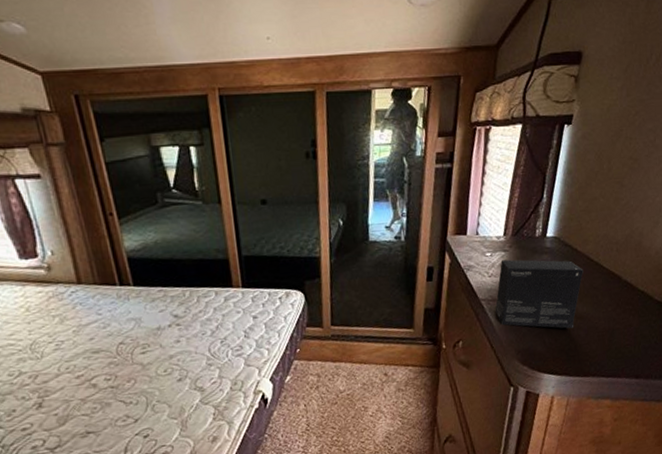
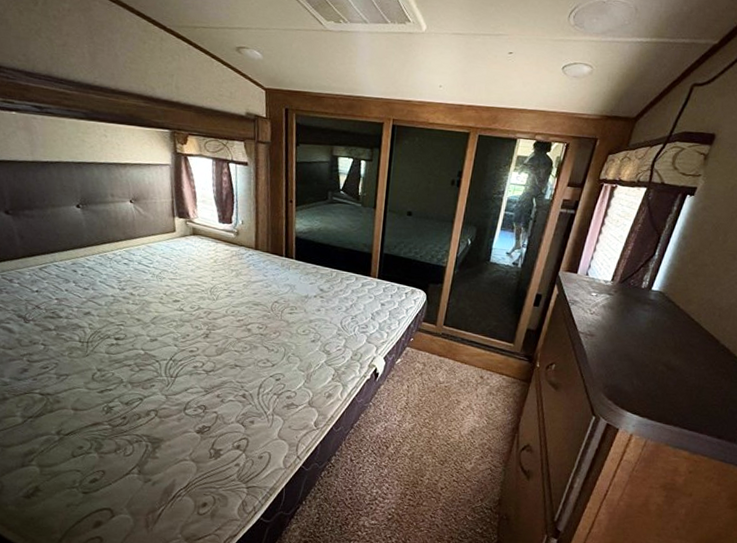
small box: present [495,259,583,329] -> none [590,302,682,377]

